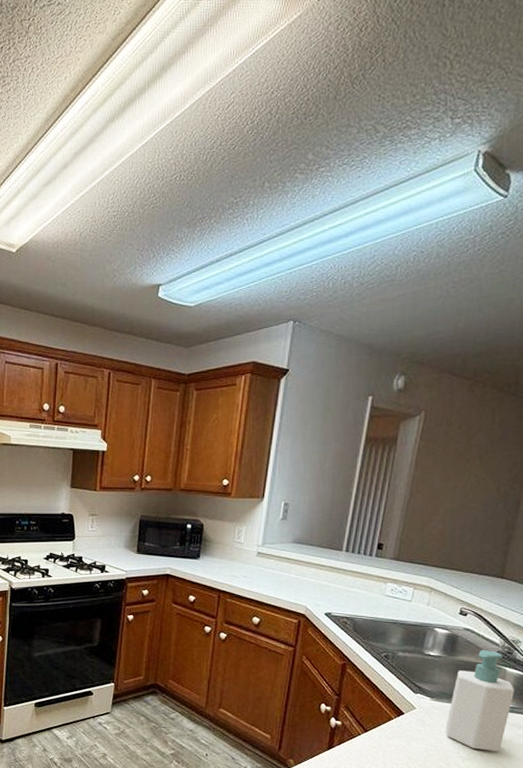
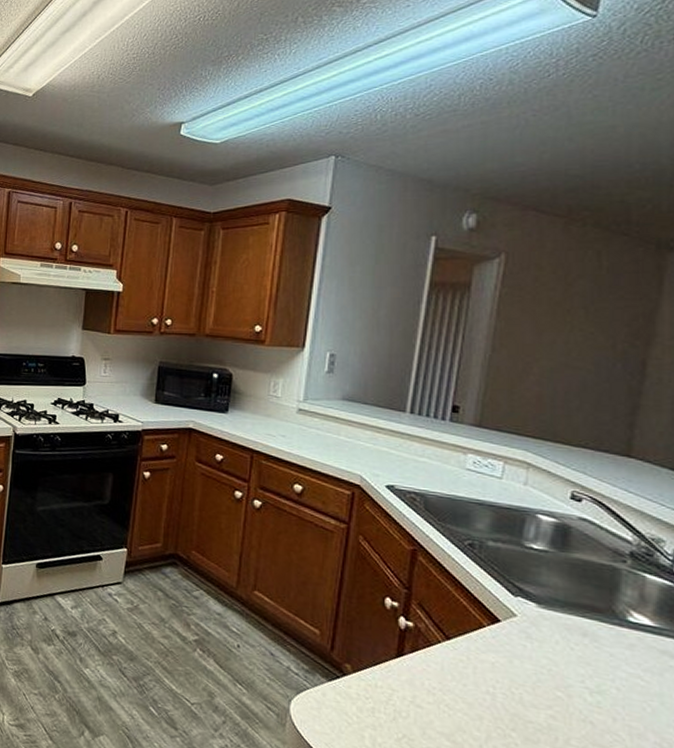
soap bottle: present [446,650,514,751] -> none [563,547,660,687]

